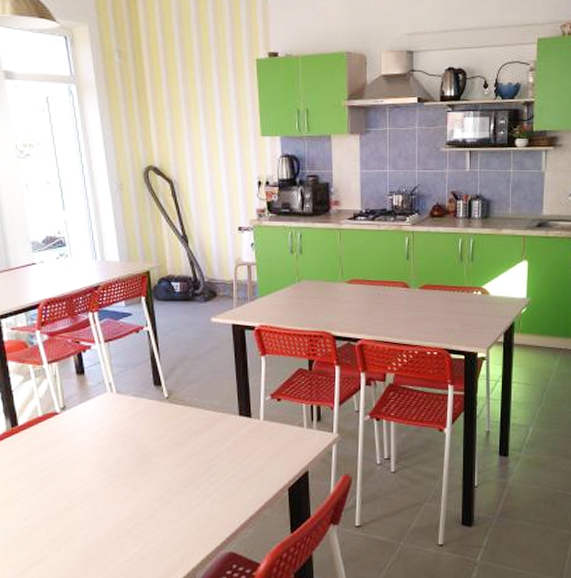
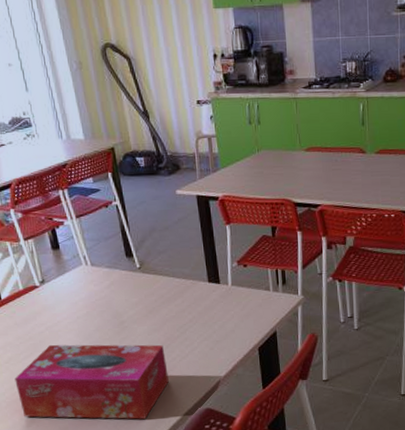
tissue box: none [25,476,190,562] -> present [14,344,169,419]

